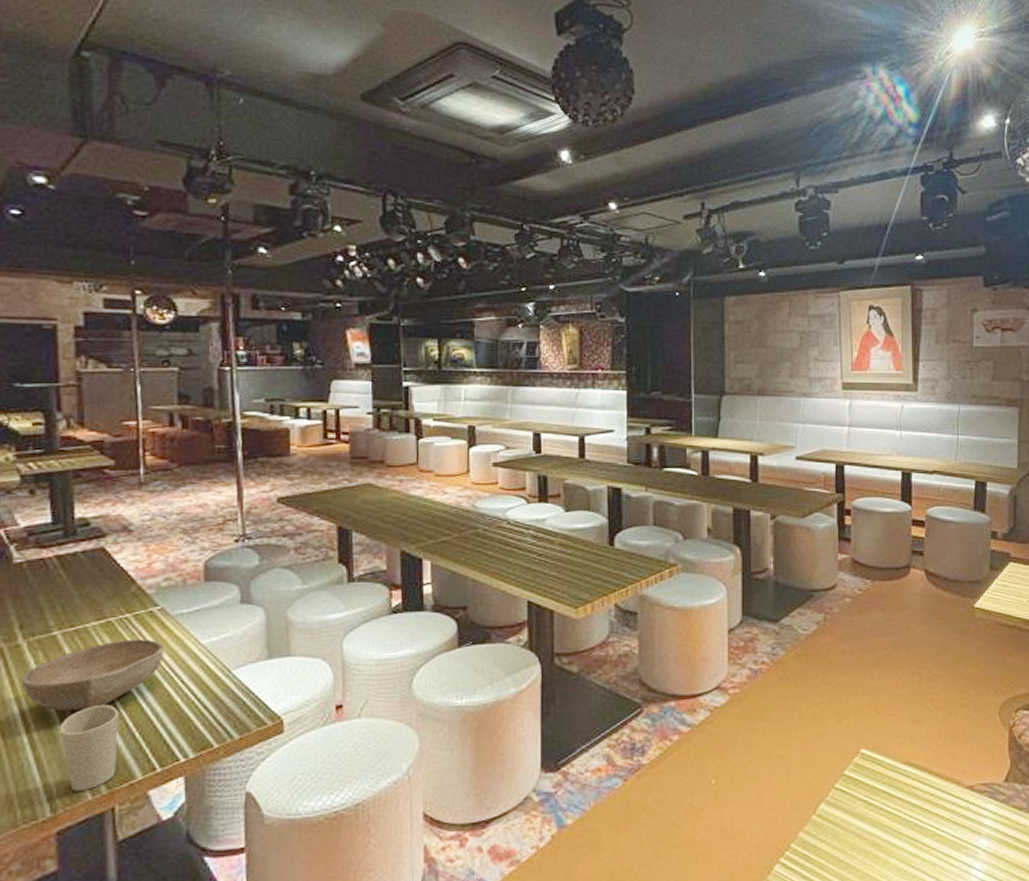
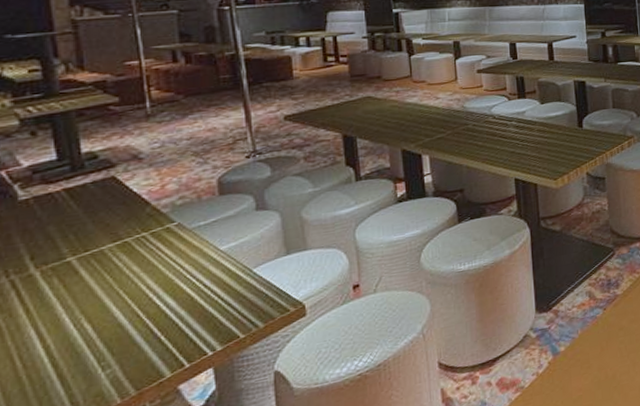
bowl: present [21,639,164,712] -> none [36,252,184,329]
cup: present [59,704,119,791] -> none [81,315,144,398]

